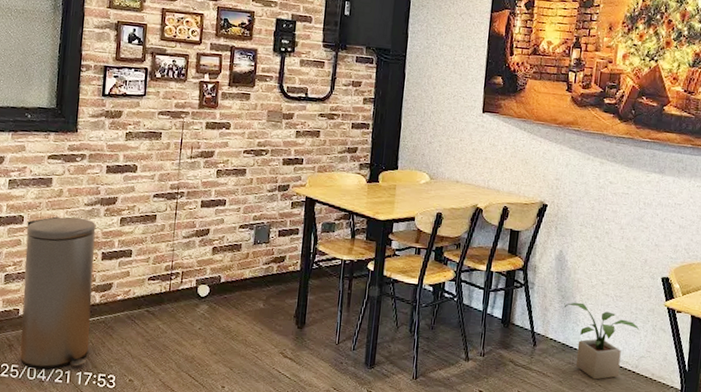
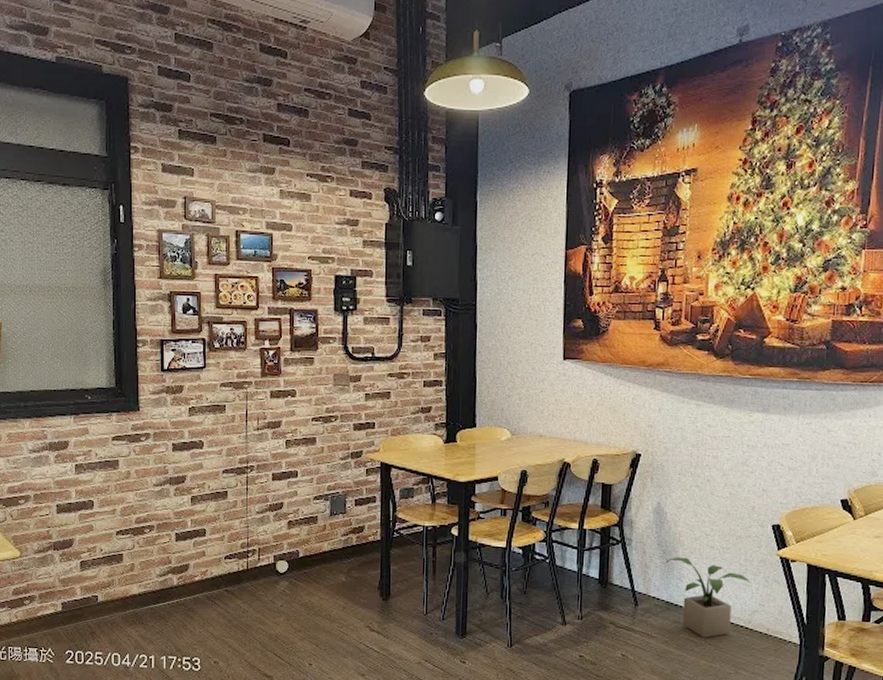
pedal bin: present [20,216,96,370] -> none [97,498,170,656]

